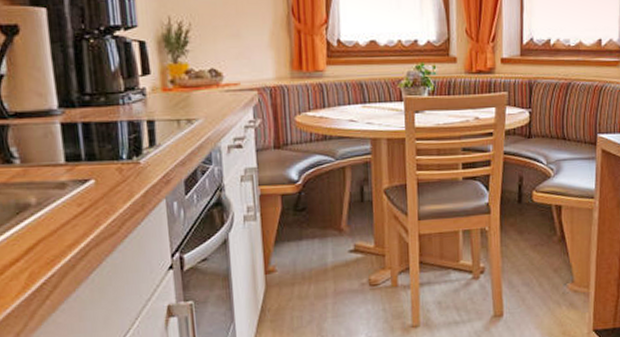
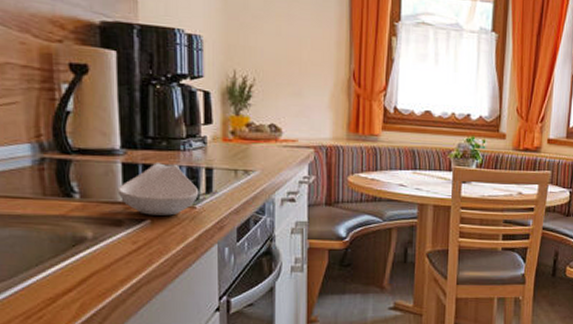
spoon rest: none [58,119,143,175] -> present [117,163,199,216]

